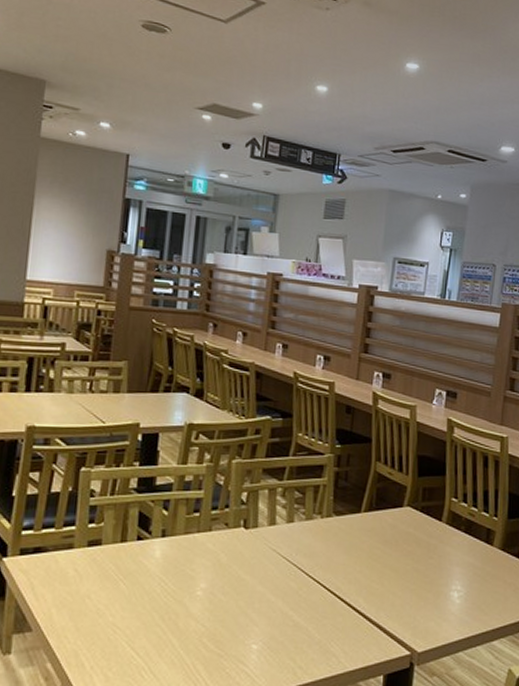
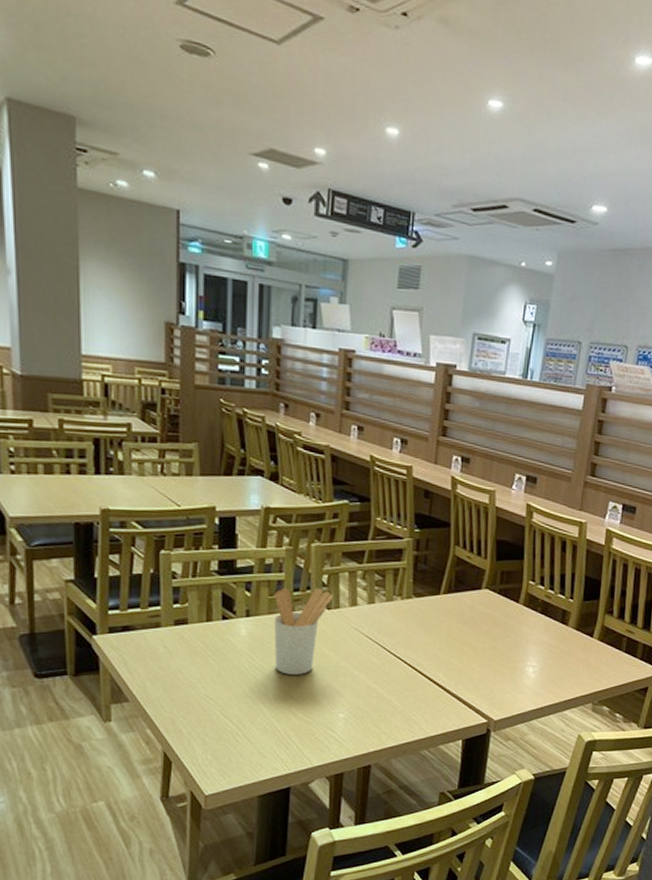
utensil holder: none [188,506,253,601] -> present [274,588,334,675]

